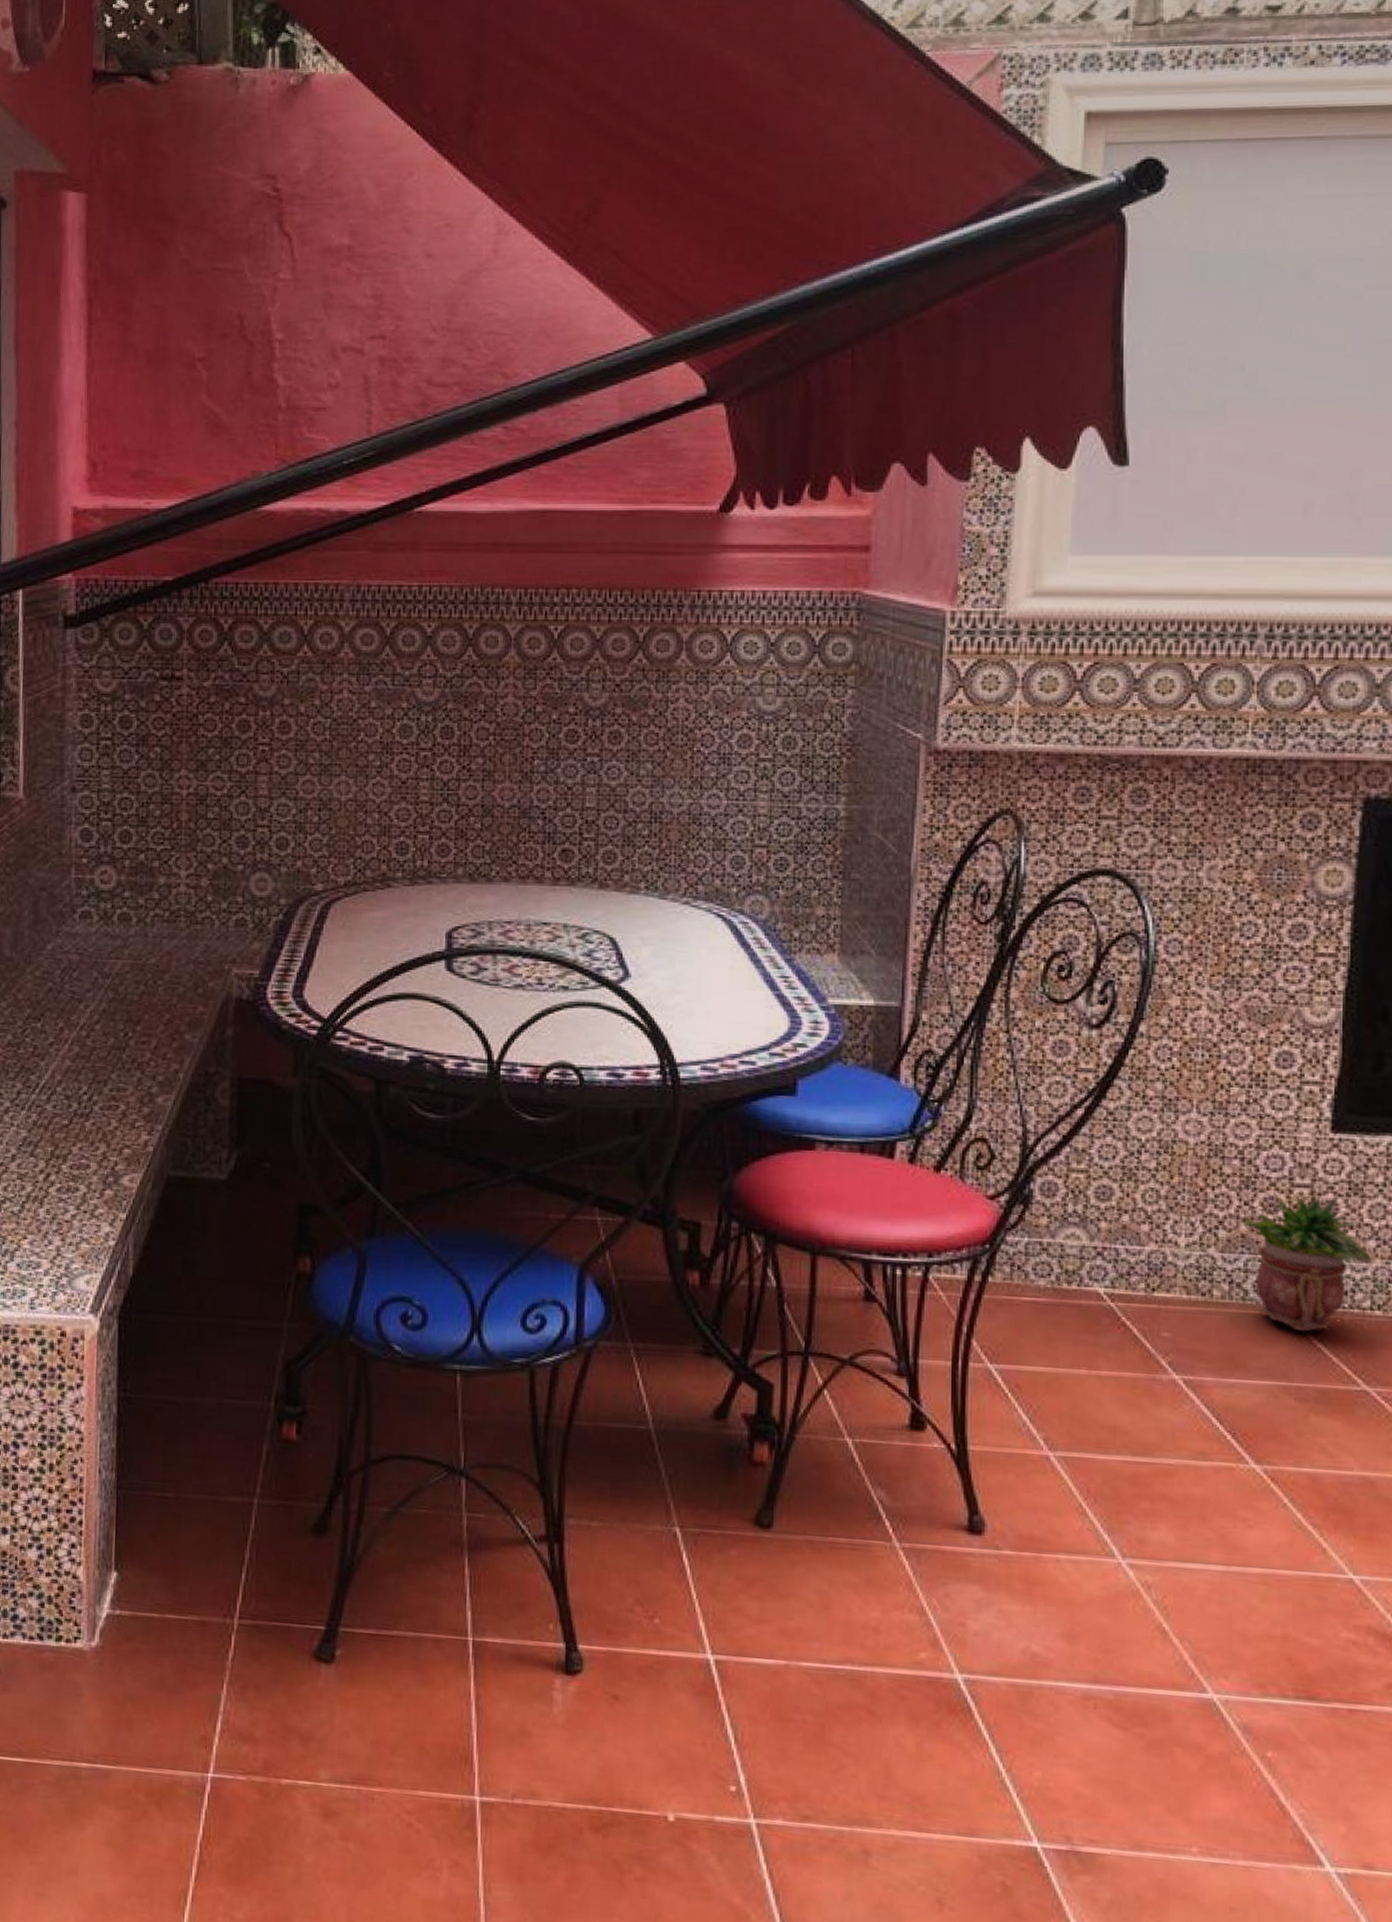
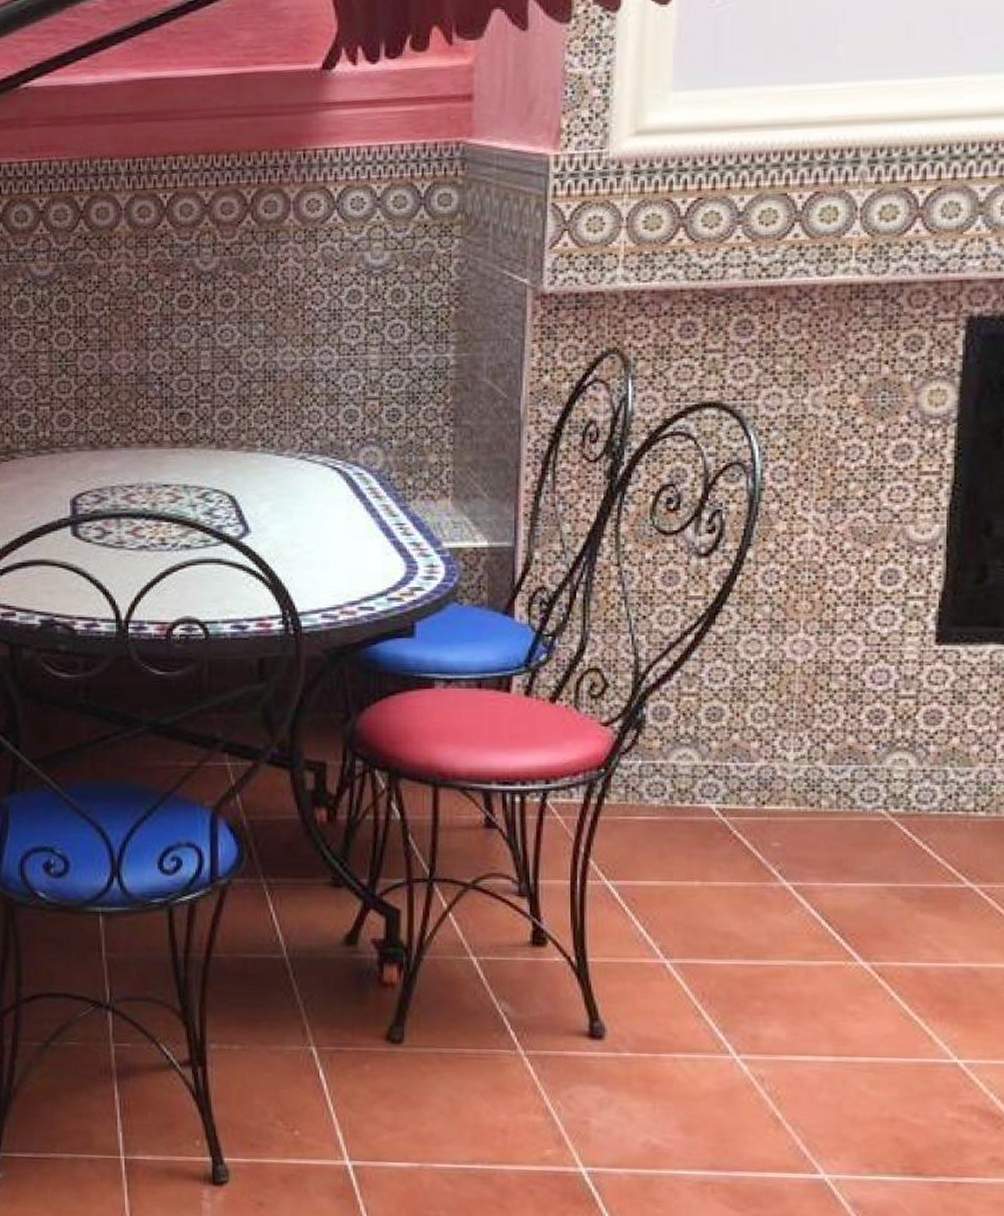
potted plant: present [1242,1190,1372,1332] -> none [849,703,976,835]

